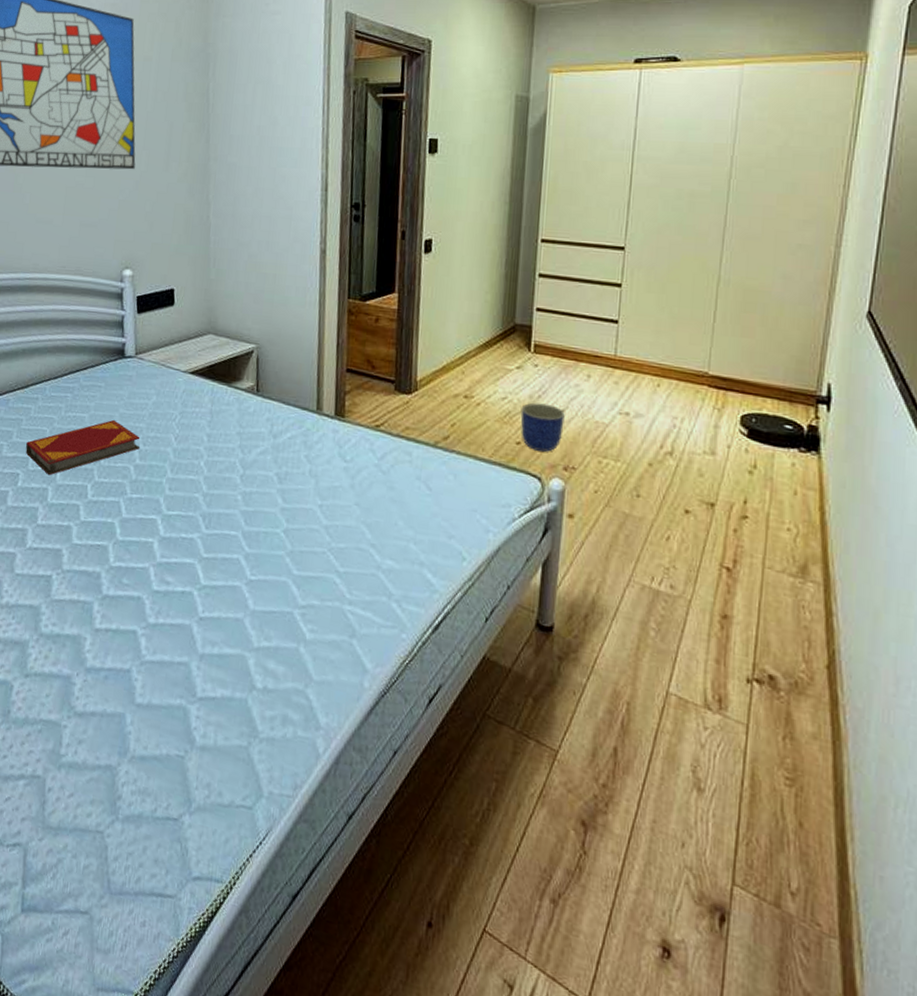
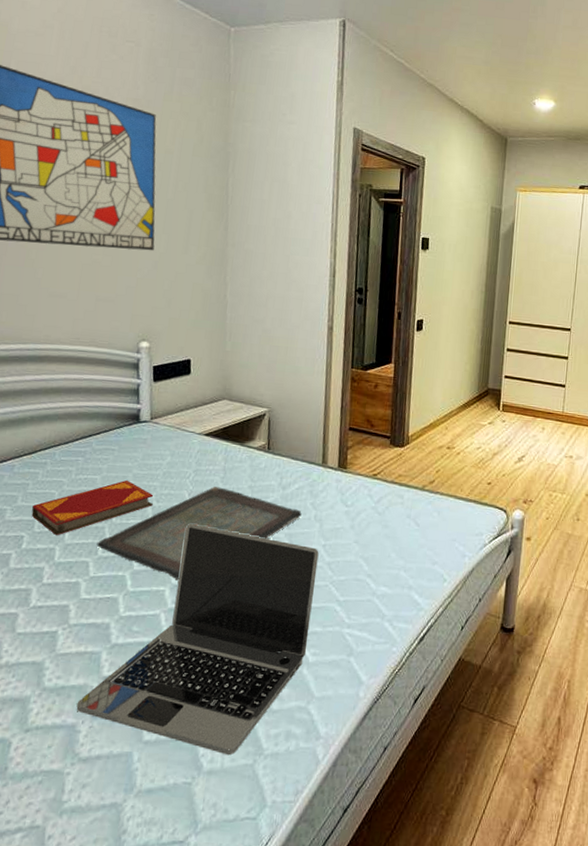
laptop: none [71,471,315,733] -> present [76,524,319,756]
serving tray: none [86,431,295,532] -> present [96,487,302,579]
planter: present [520,402,565,452] -> none [491,450,525,489]

